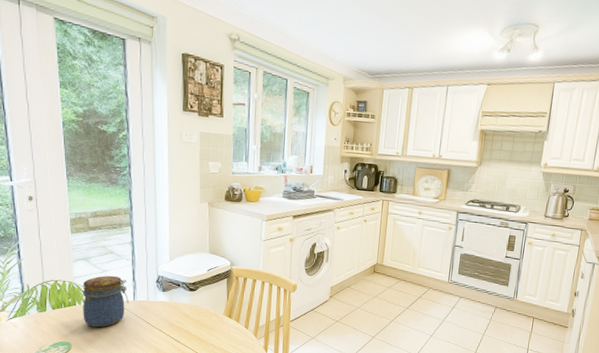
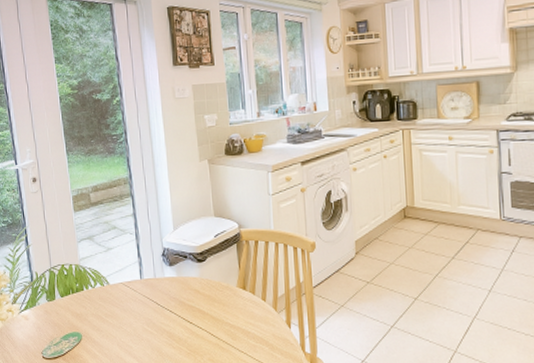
jar: present [83,275,129,328] -> none [89,253,136,314]

